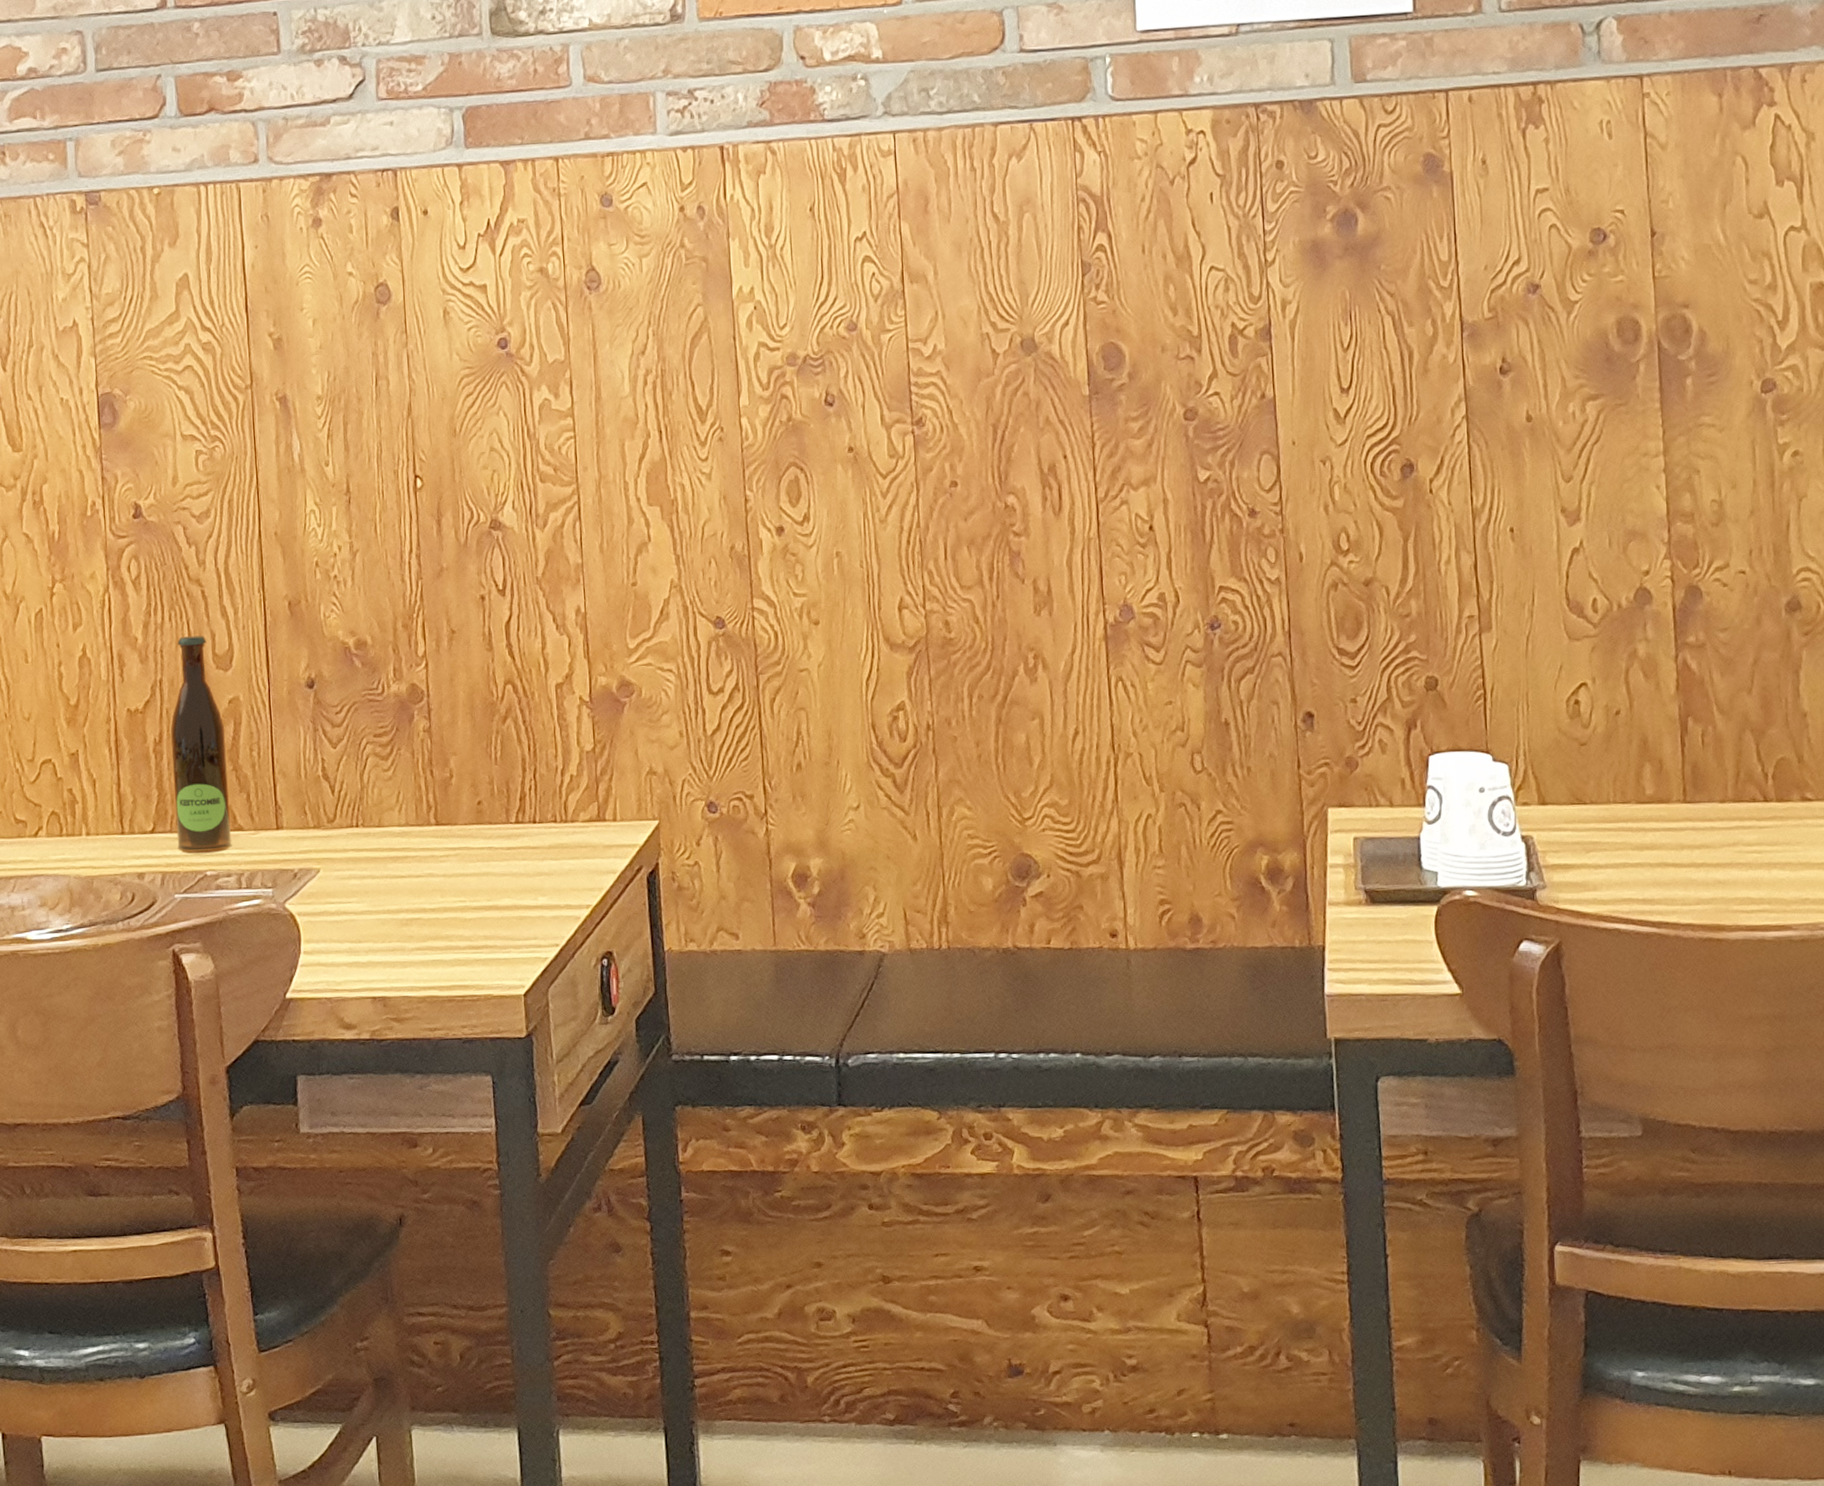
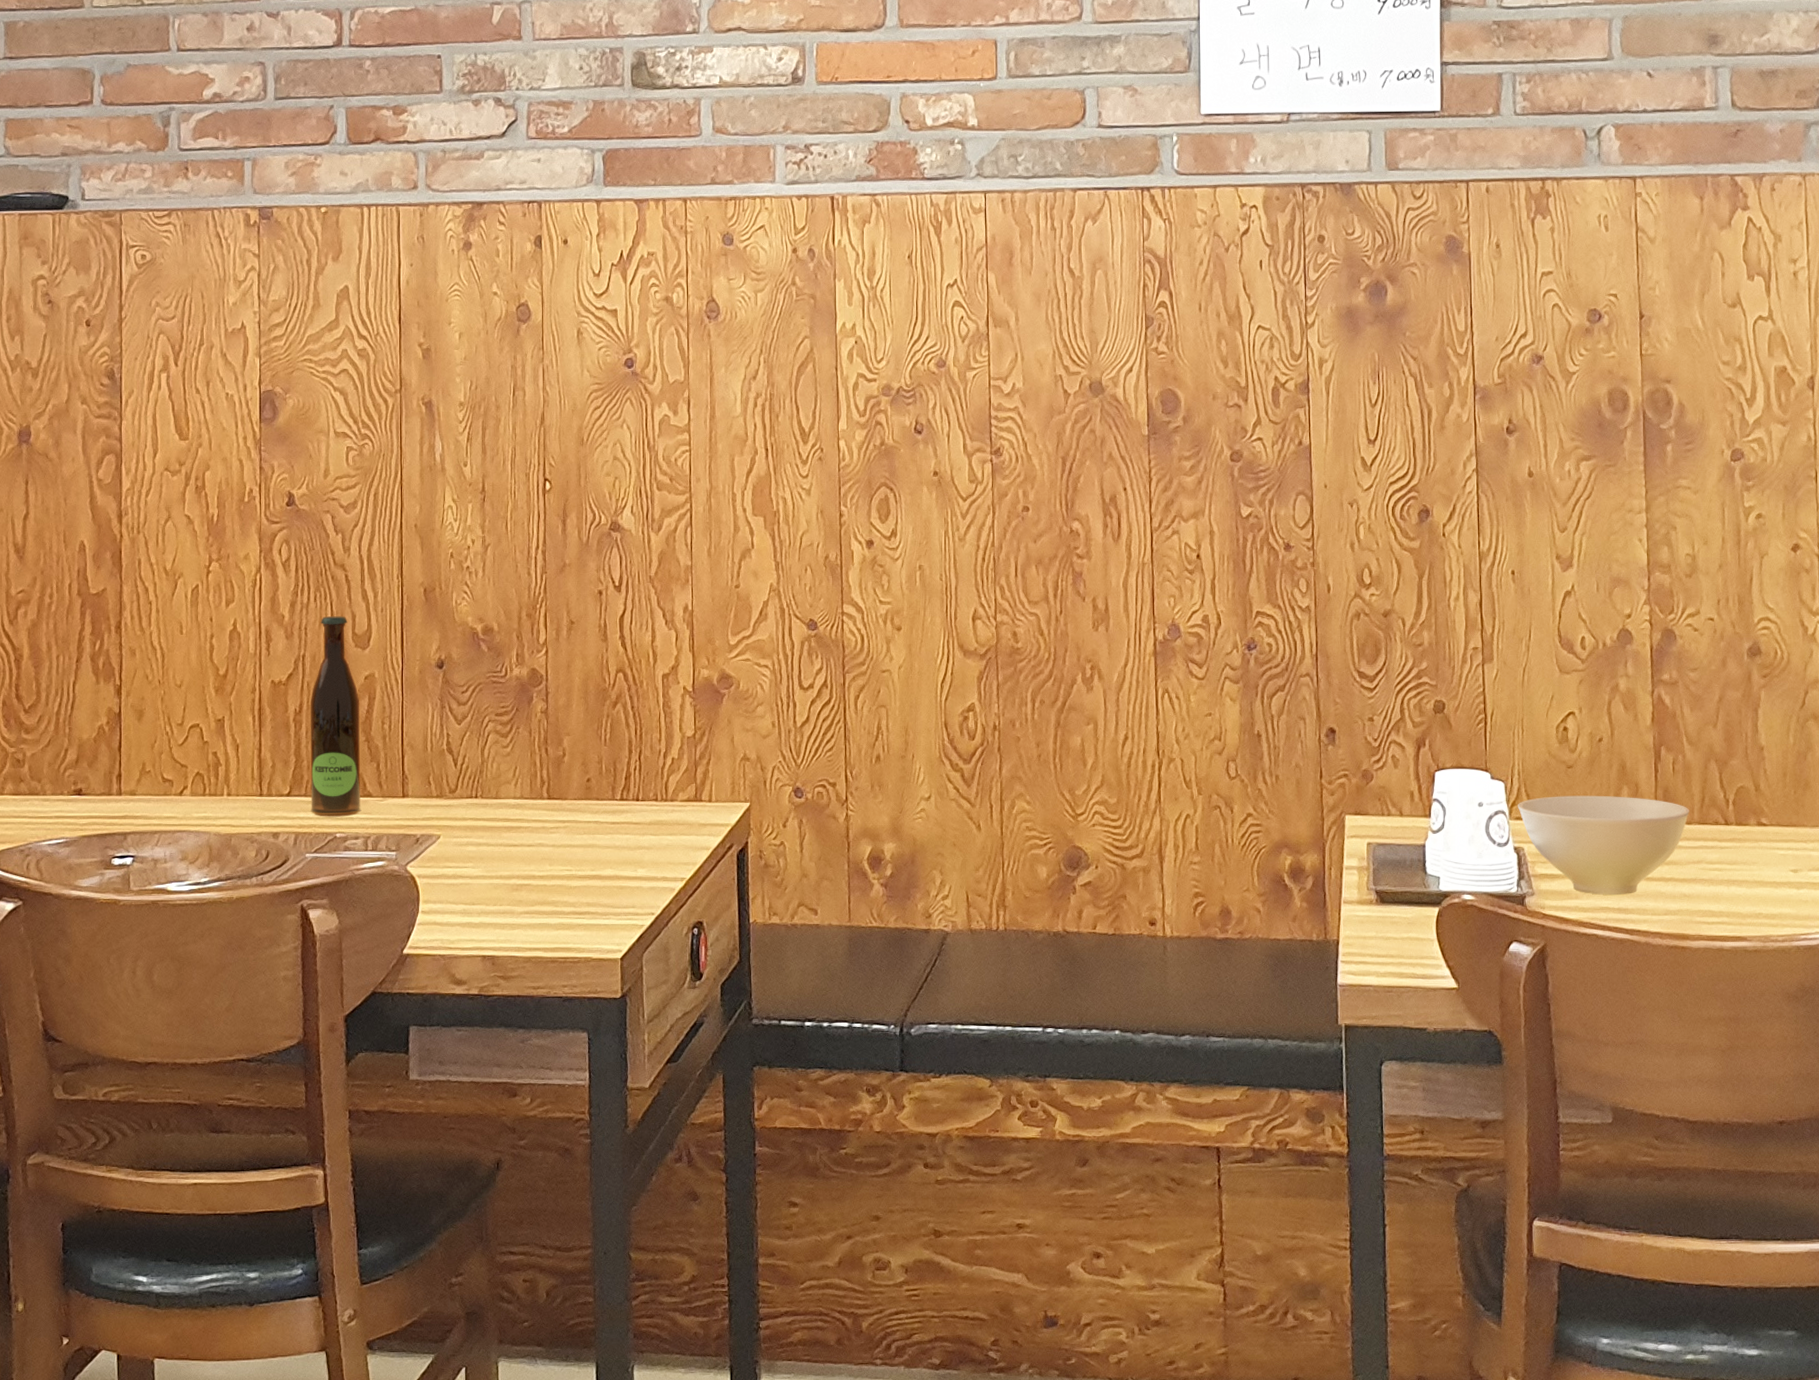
bowl: none [1523,774,1723,885] -> present [1517,795,1690,895]

